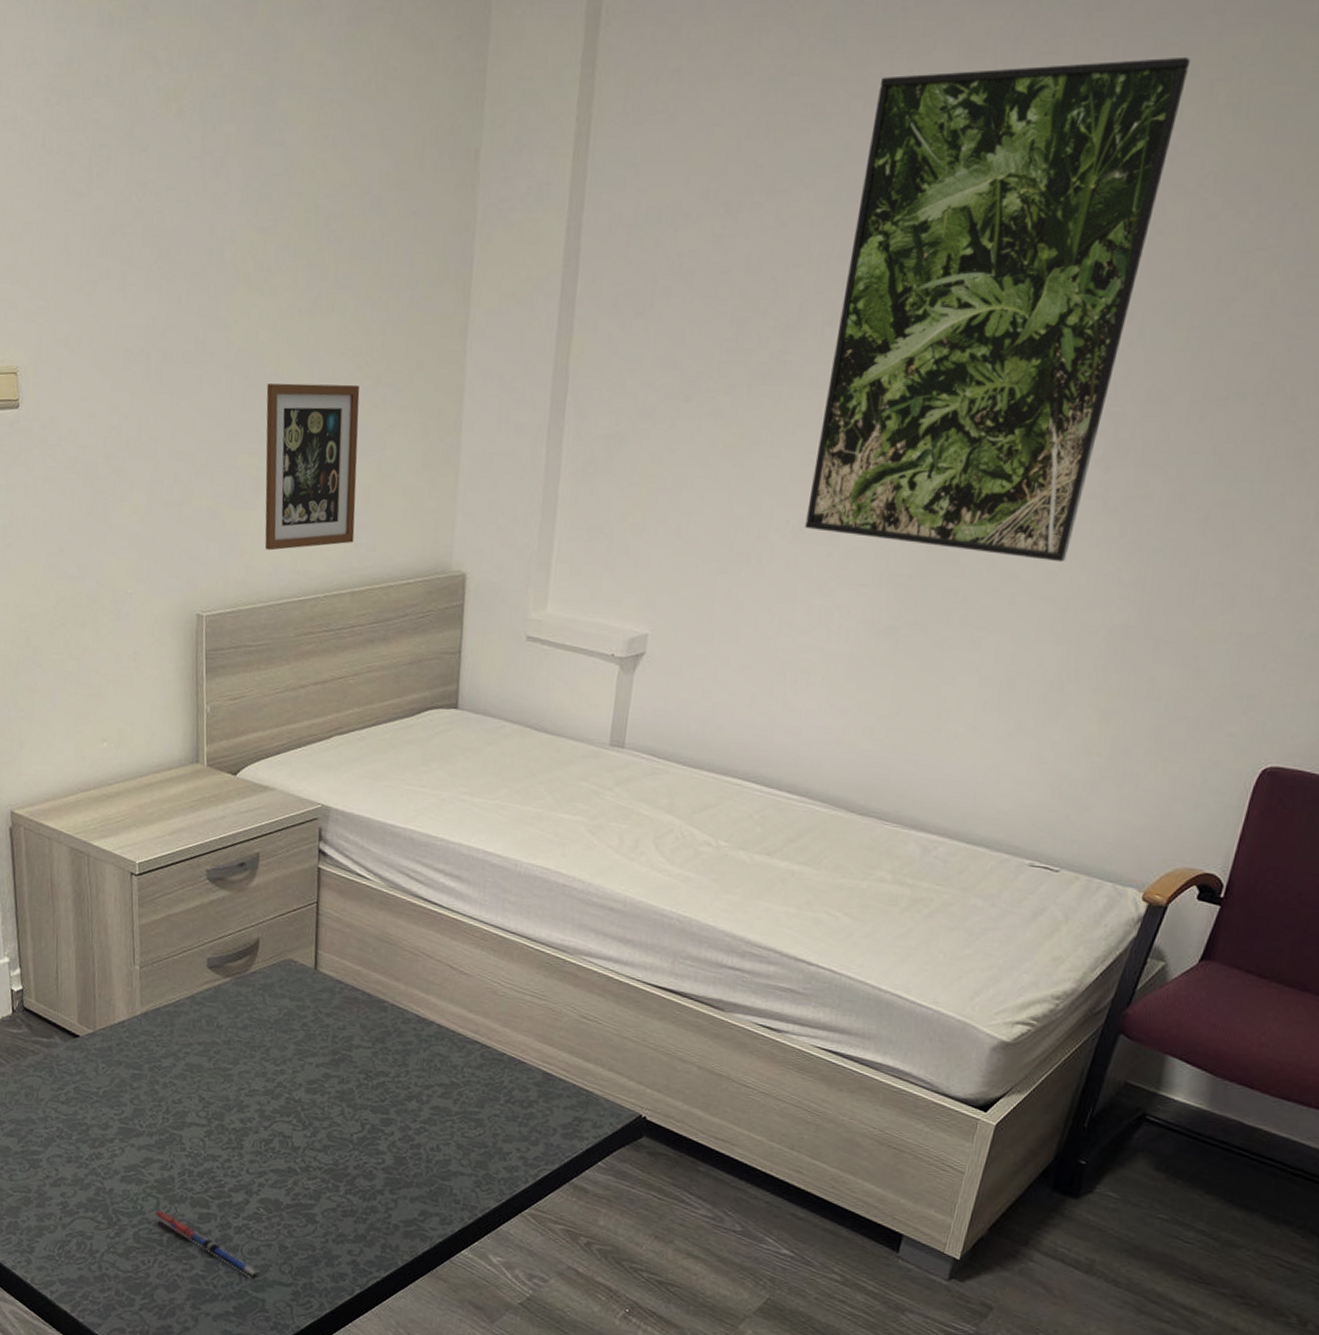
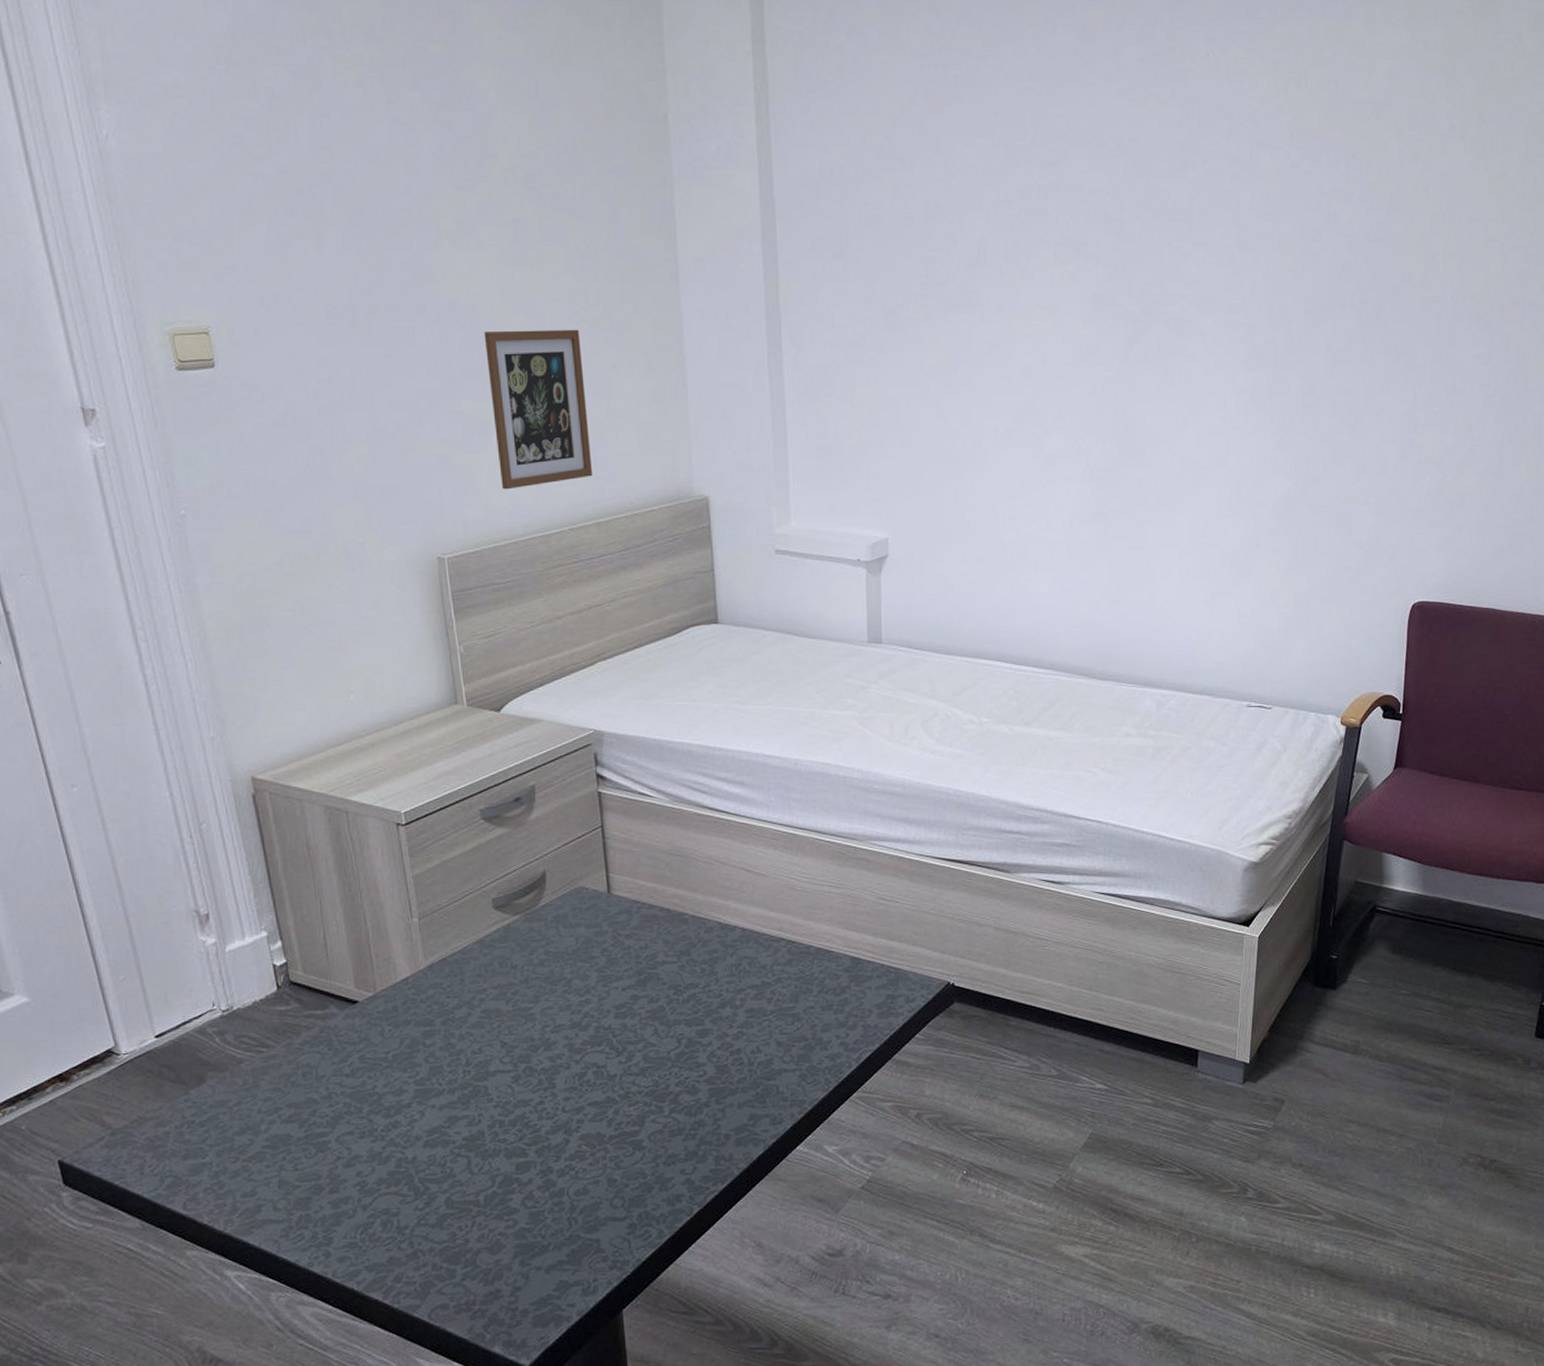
pen: present [153,1210,259,1278] -> none [465,1169,589,1220]
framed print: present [805,56,1191,563] -> none [1012,41,1257,449]

